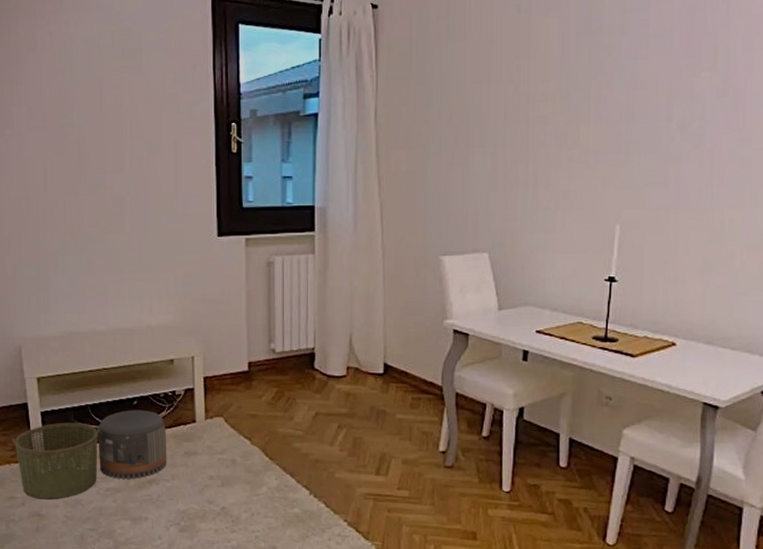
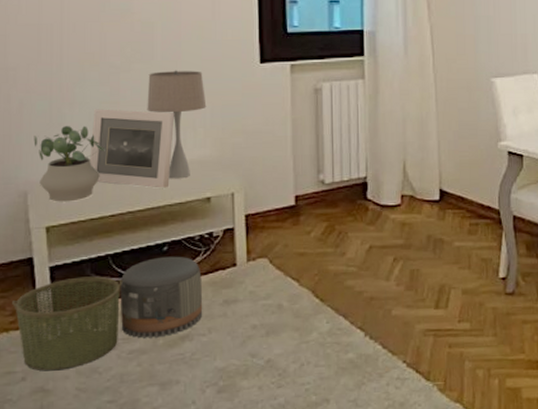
potted plant: none [25,290,85,357] -> present [34,126,107,202]
picture frame: none [71,275,142,349] -> present [90,109,175,188]
table lamp: none [118,241,170,341] -> present [147,70,207,179]

